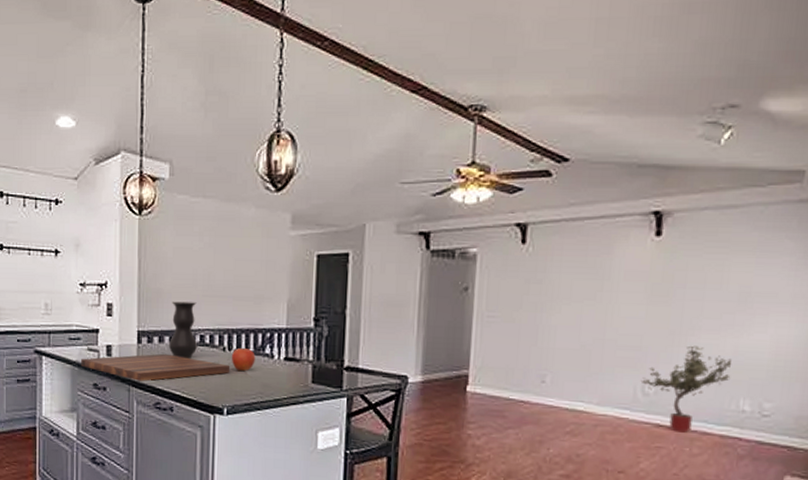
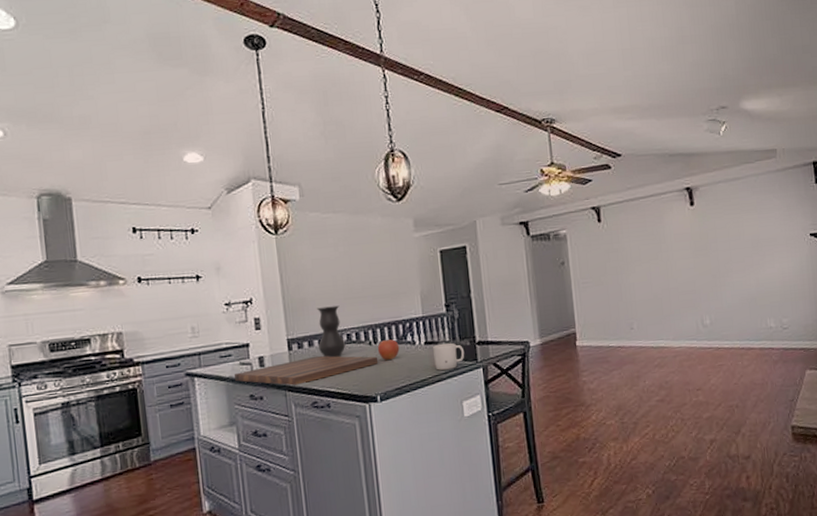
mug: none [292,362,329,393] -> present [432,342,465,370]
potted tree: present [640,345,732,433] -> none [699,283,758,351]

